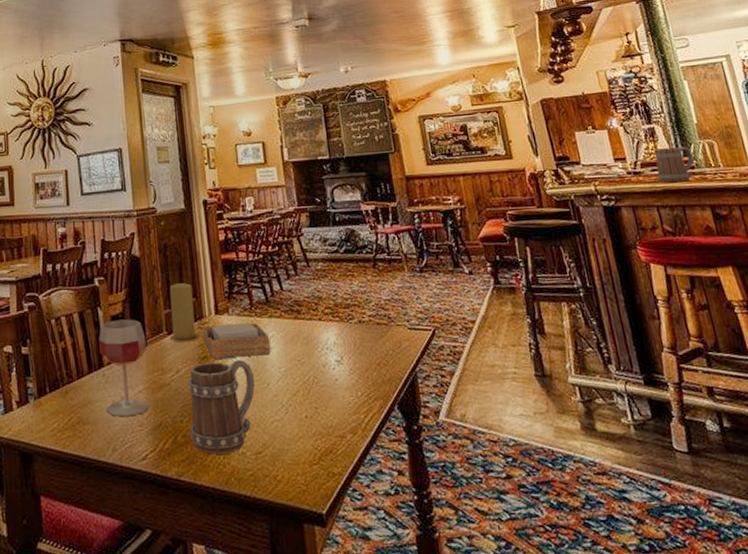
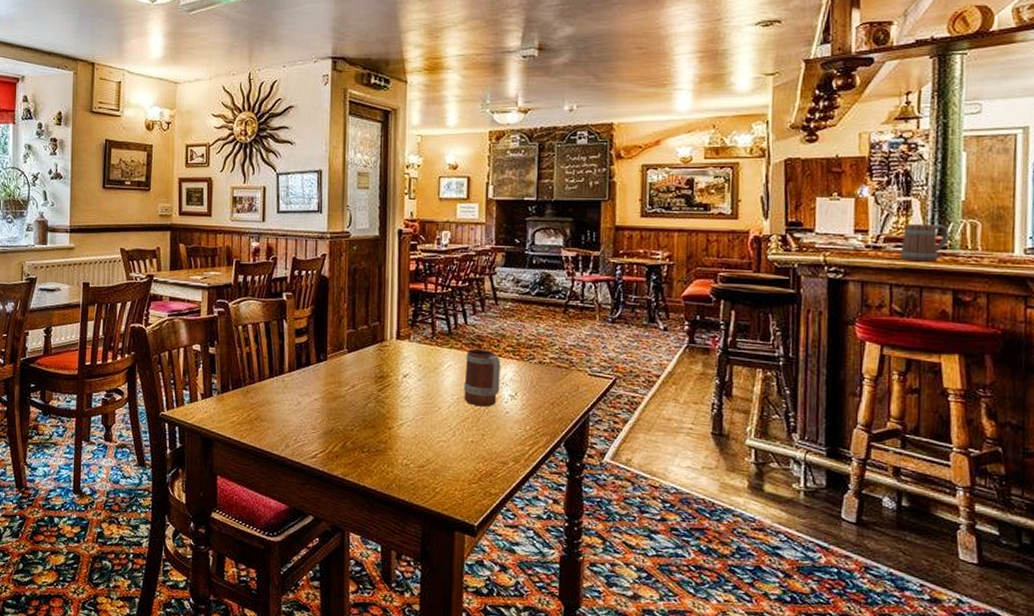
wineglass: present [98,319,150,417] -> none [280,333,327,420]
candle: present [169,283,200,343] -> none [349,306,379,361]
beer mug: present [188,360,255,455] -> none [359,381,427,463]
napkin holder: present [202,322,271,359] -> none [382,349,447,382]
beer mug: none [287,314,326,377] -> present [464,348,501,407]

